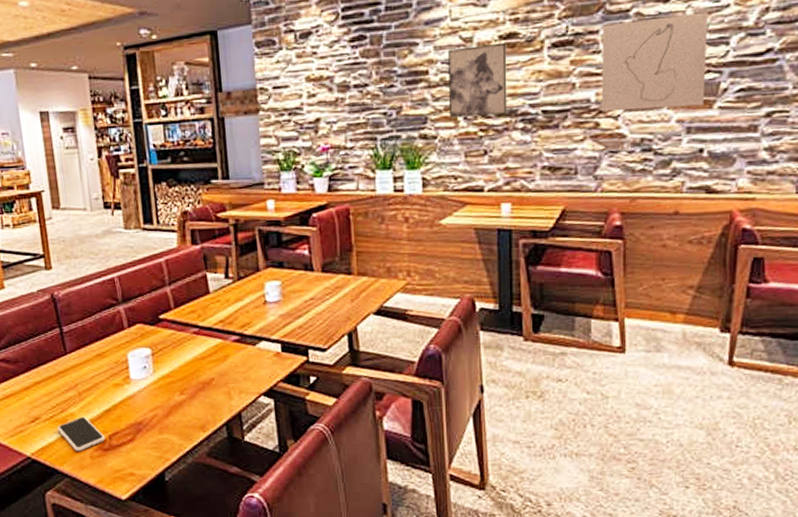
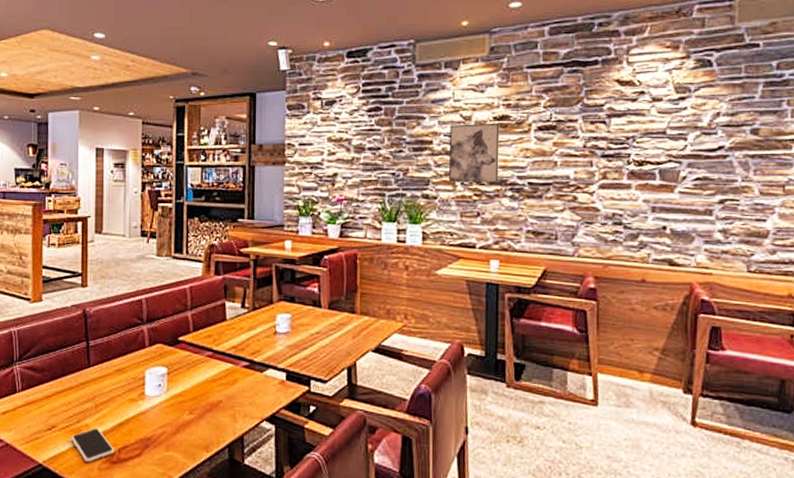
wall art: present [601,12,708,112] -> none [578,112,669,190]

